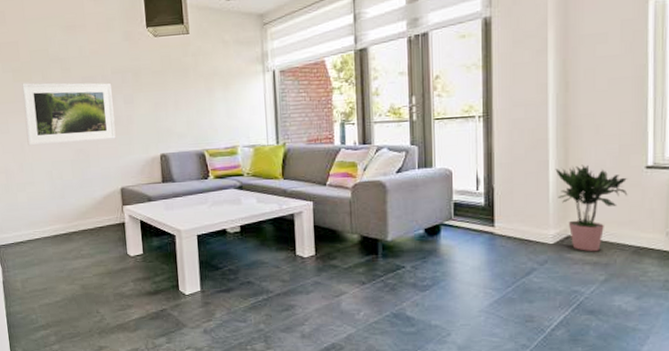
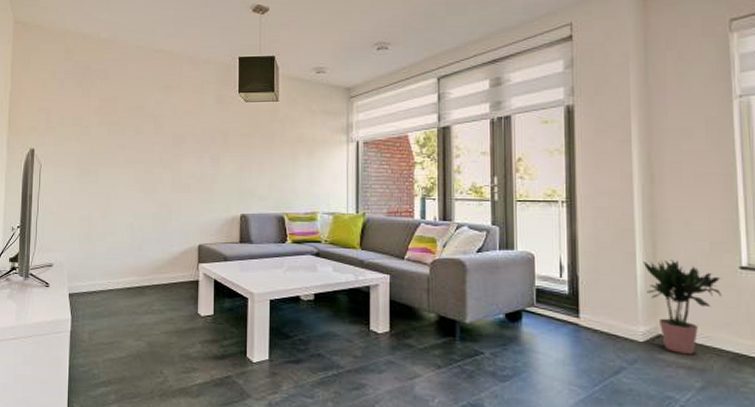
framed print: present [22,82,116,146] -> none [114,136,199,197]

